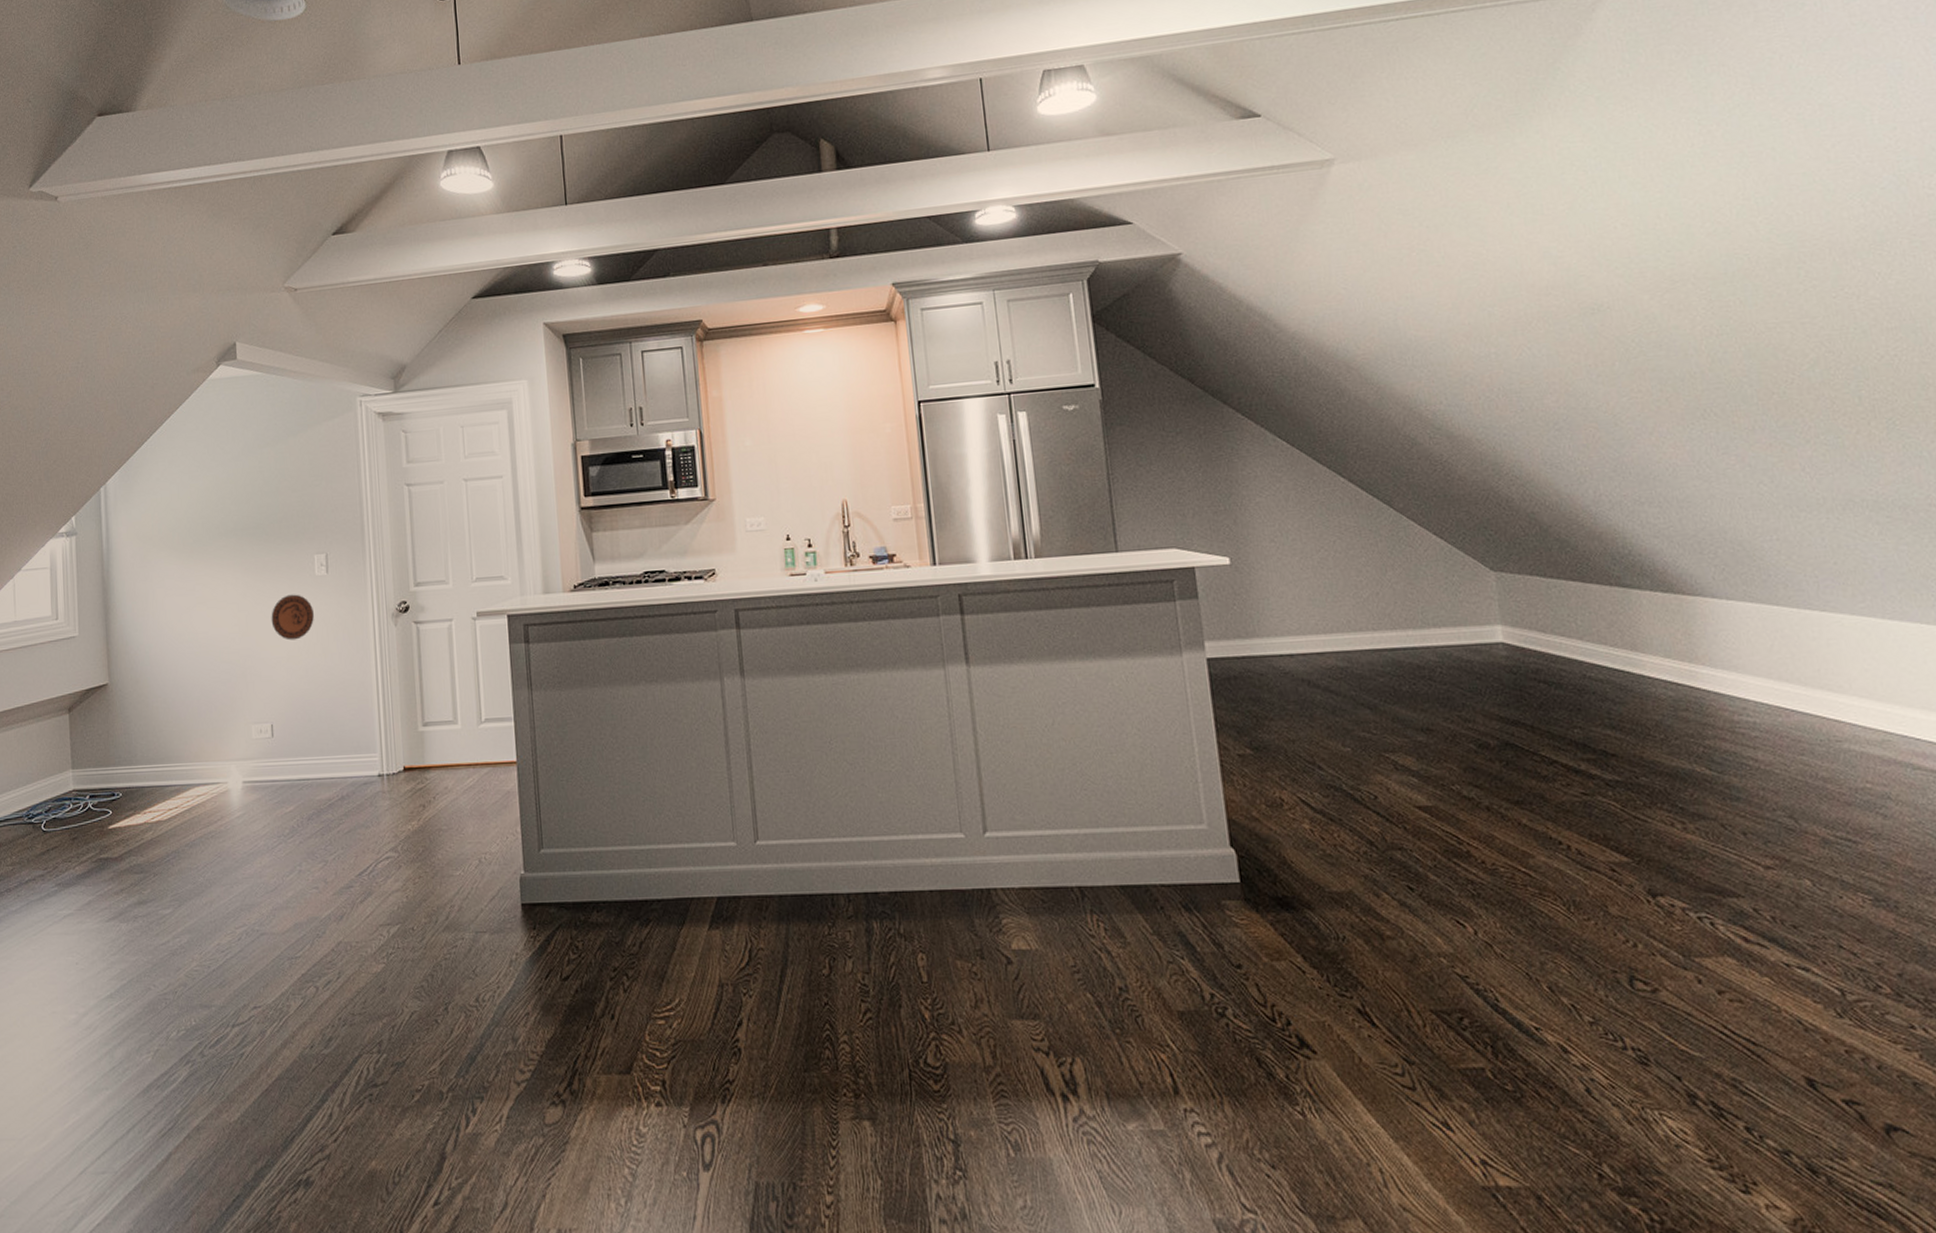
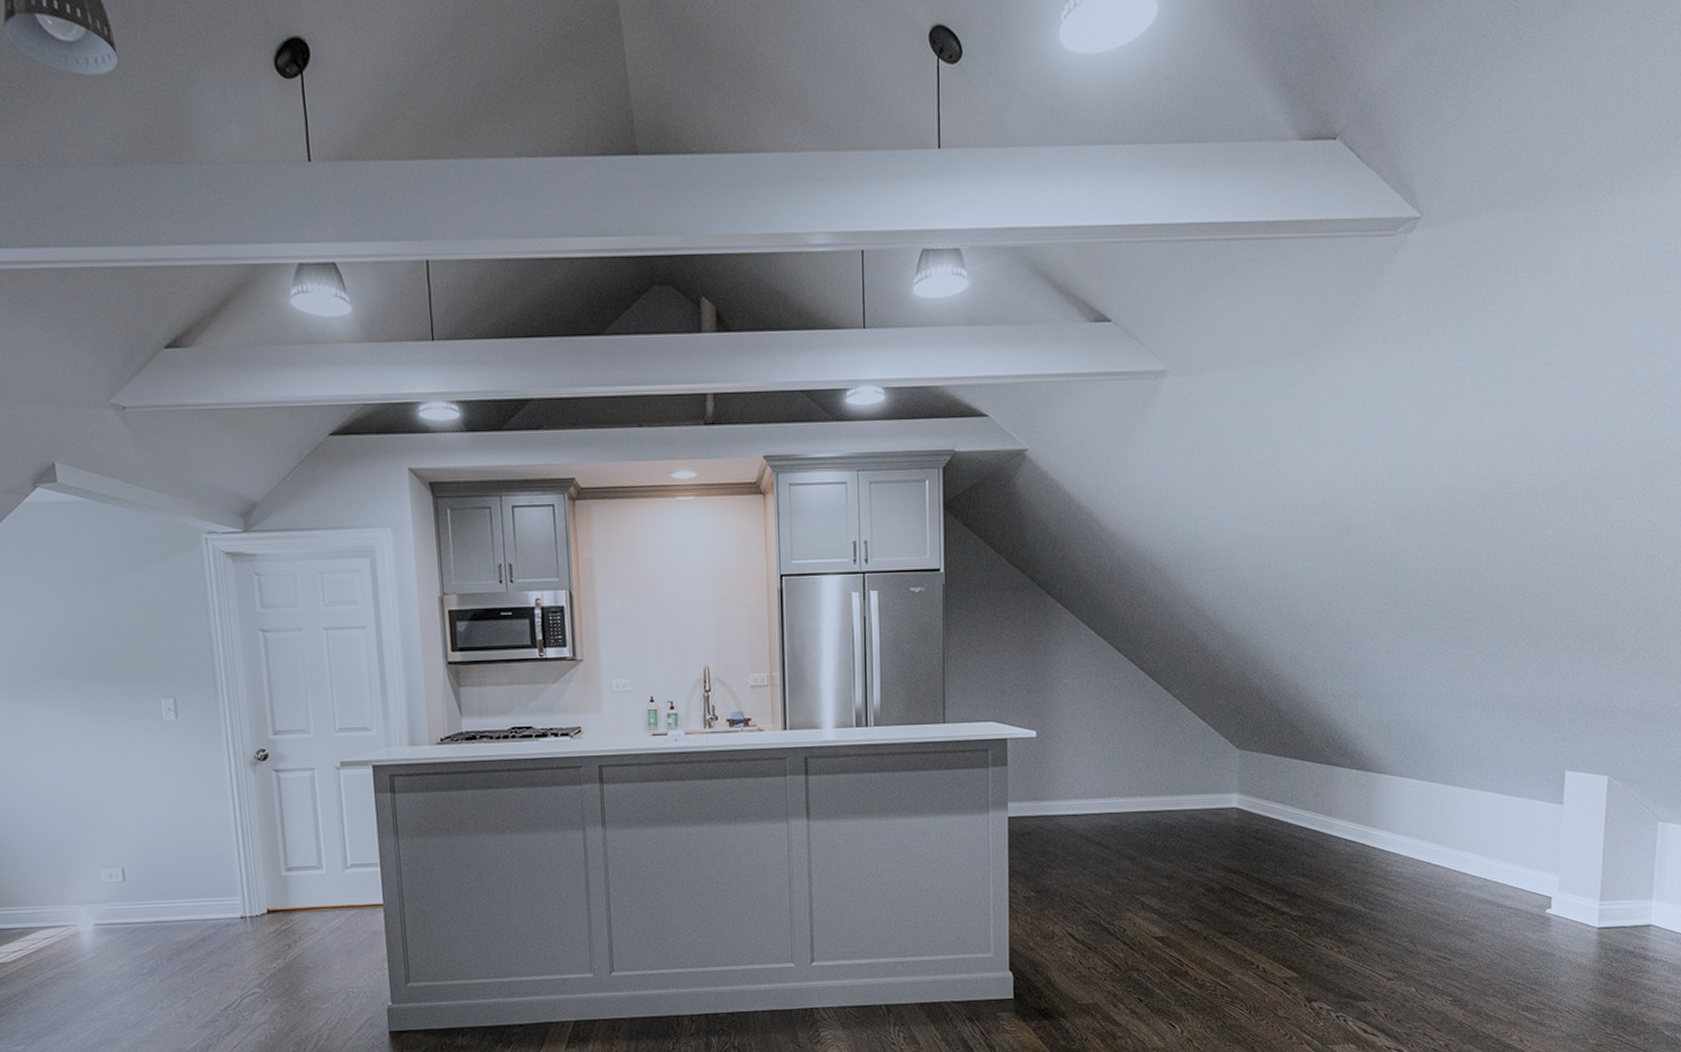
decorative plate: present [271,594,314,641] -> none [115,739,164,786]

